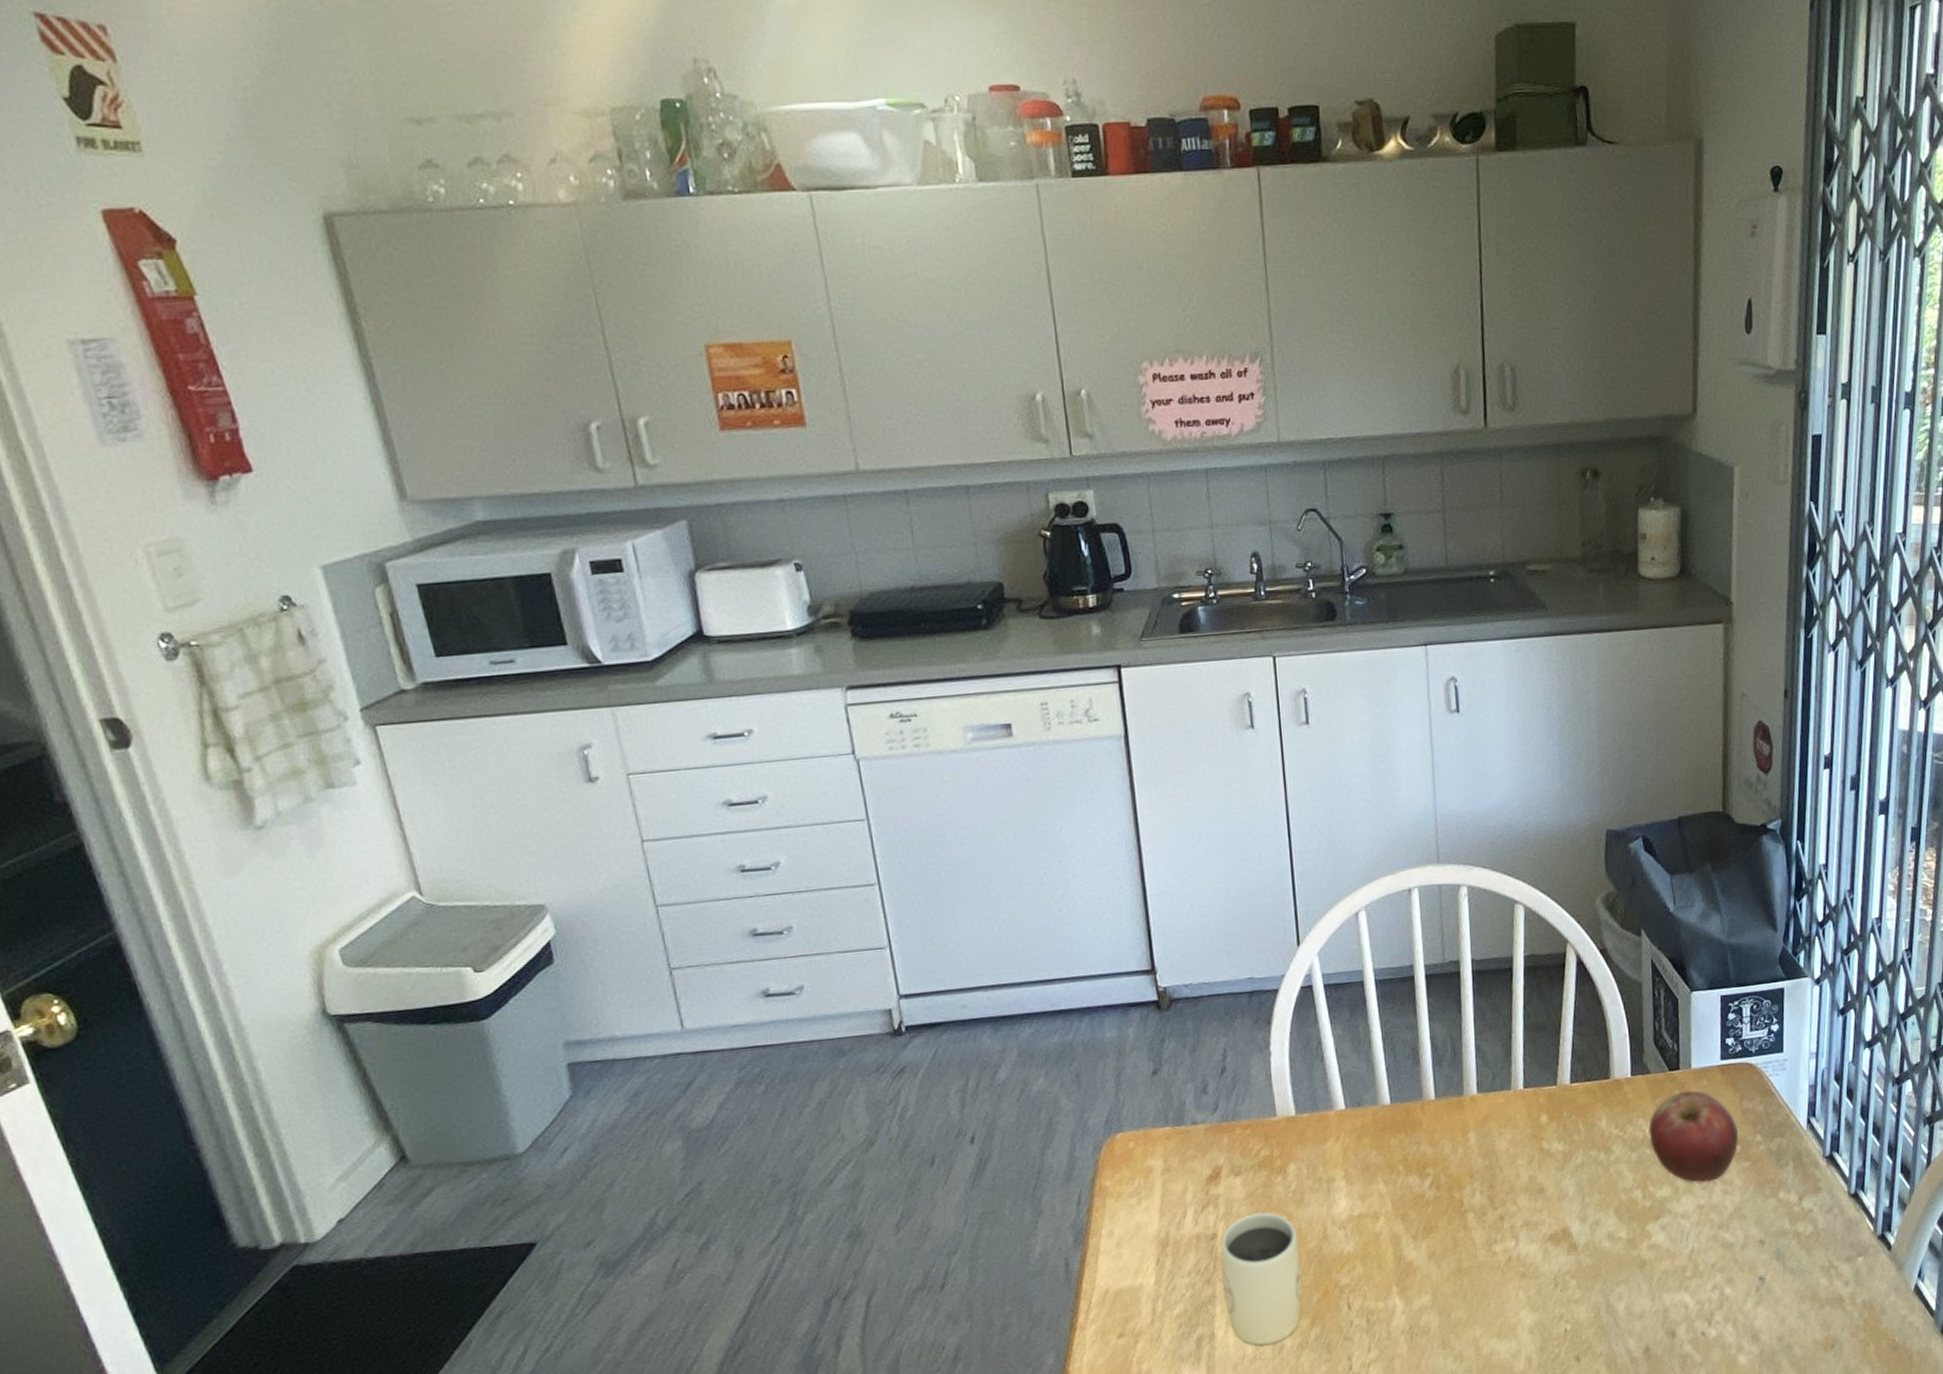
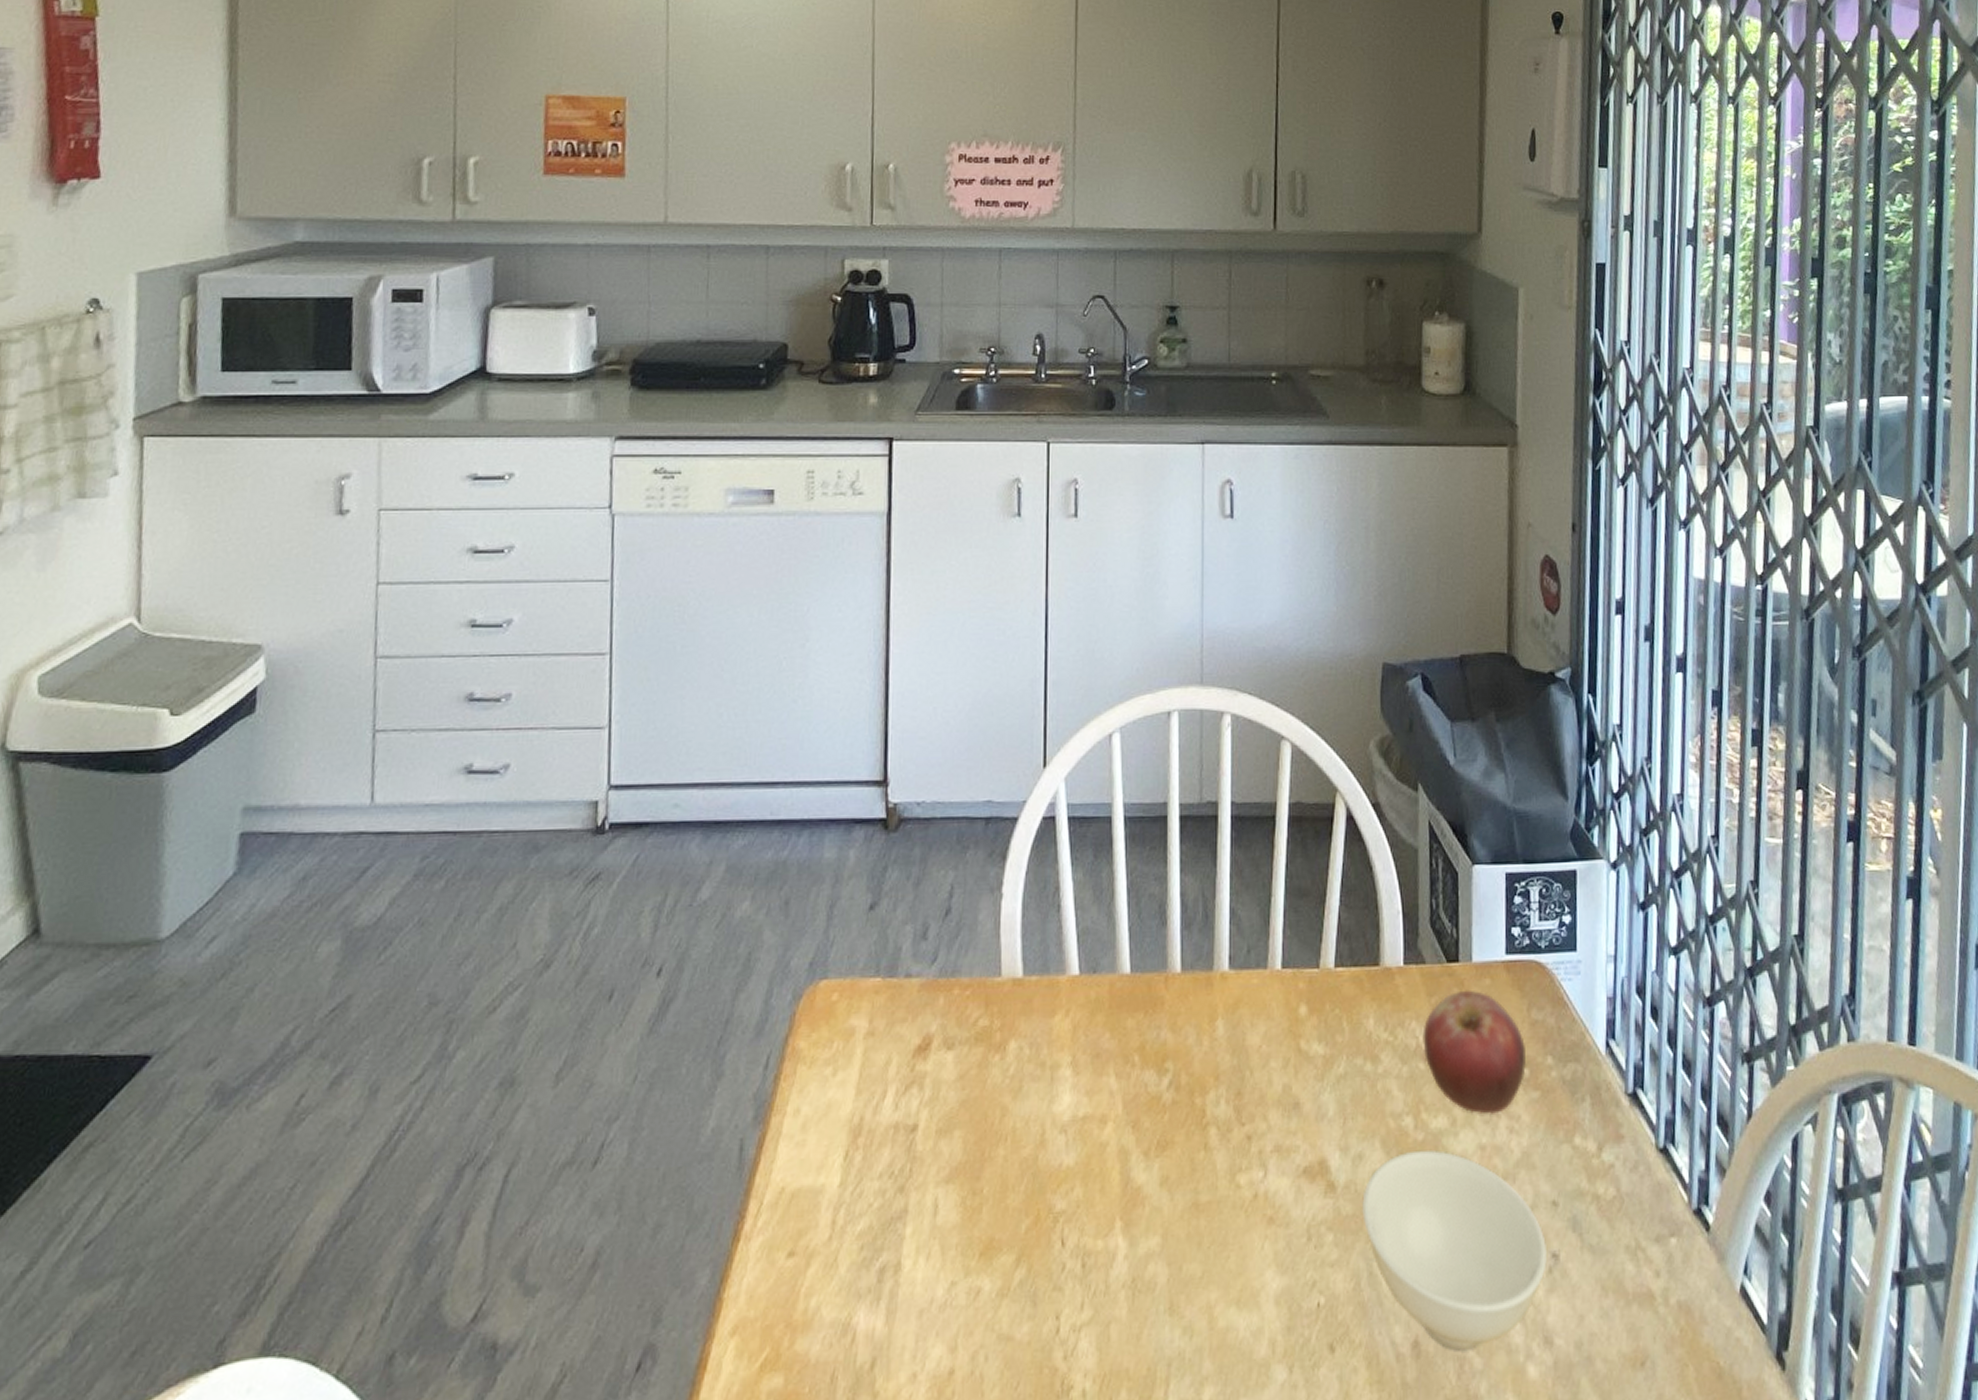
mug: present [1220,1211,1304,1345] -> none [917,1099,1013,1287]
bowl: none [1600,1212,1755,1352] -> present [1362,1149,1547,1351]

